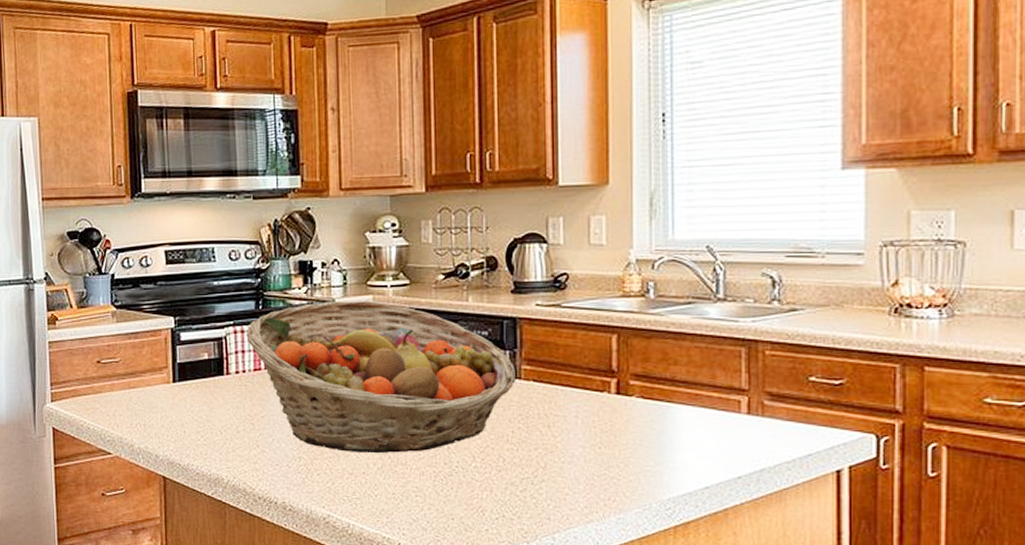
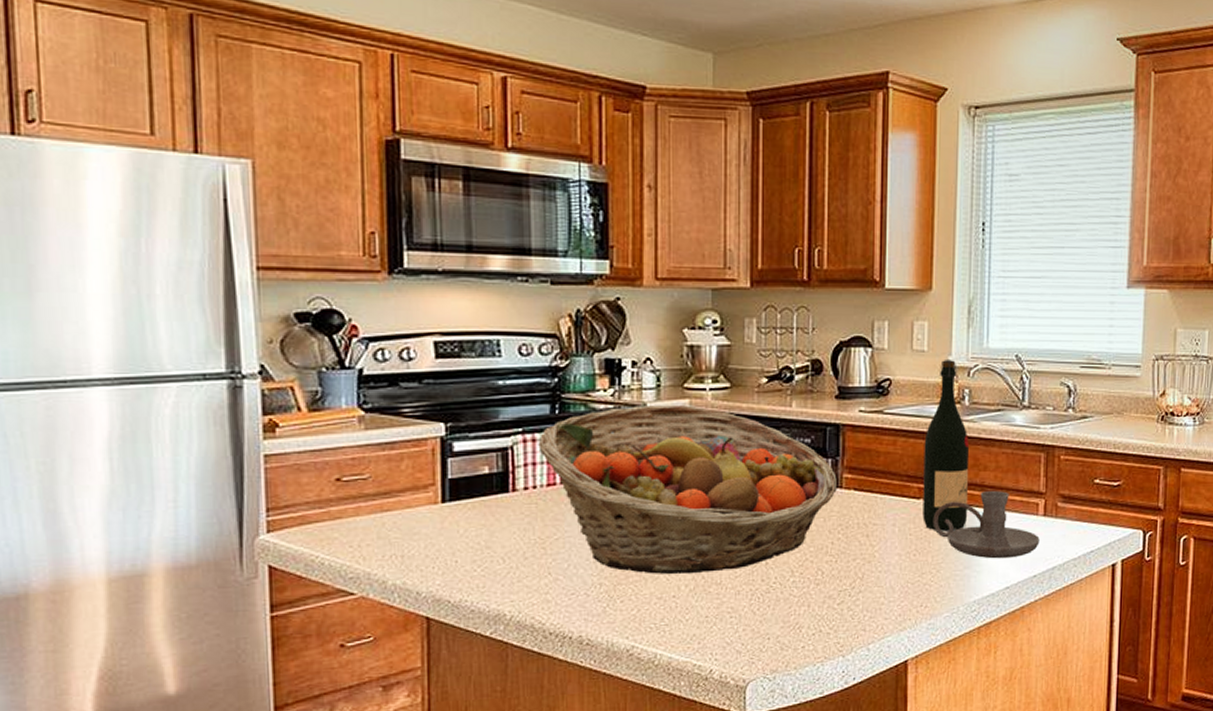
wine bottle: none [606,252,658,425] -> present [922,359,970,531]
candle holder: none [618,385,744,457] -> present [932,490,1040,559]

